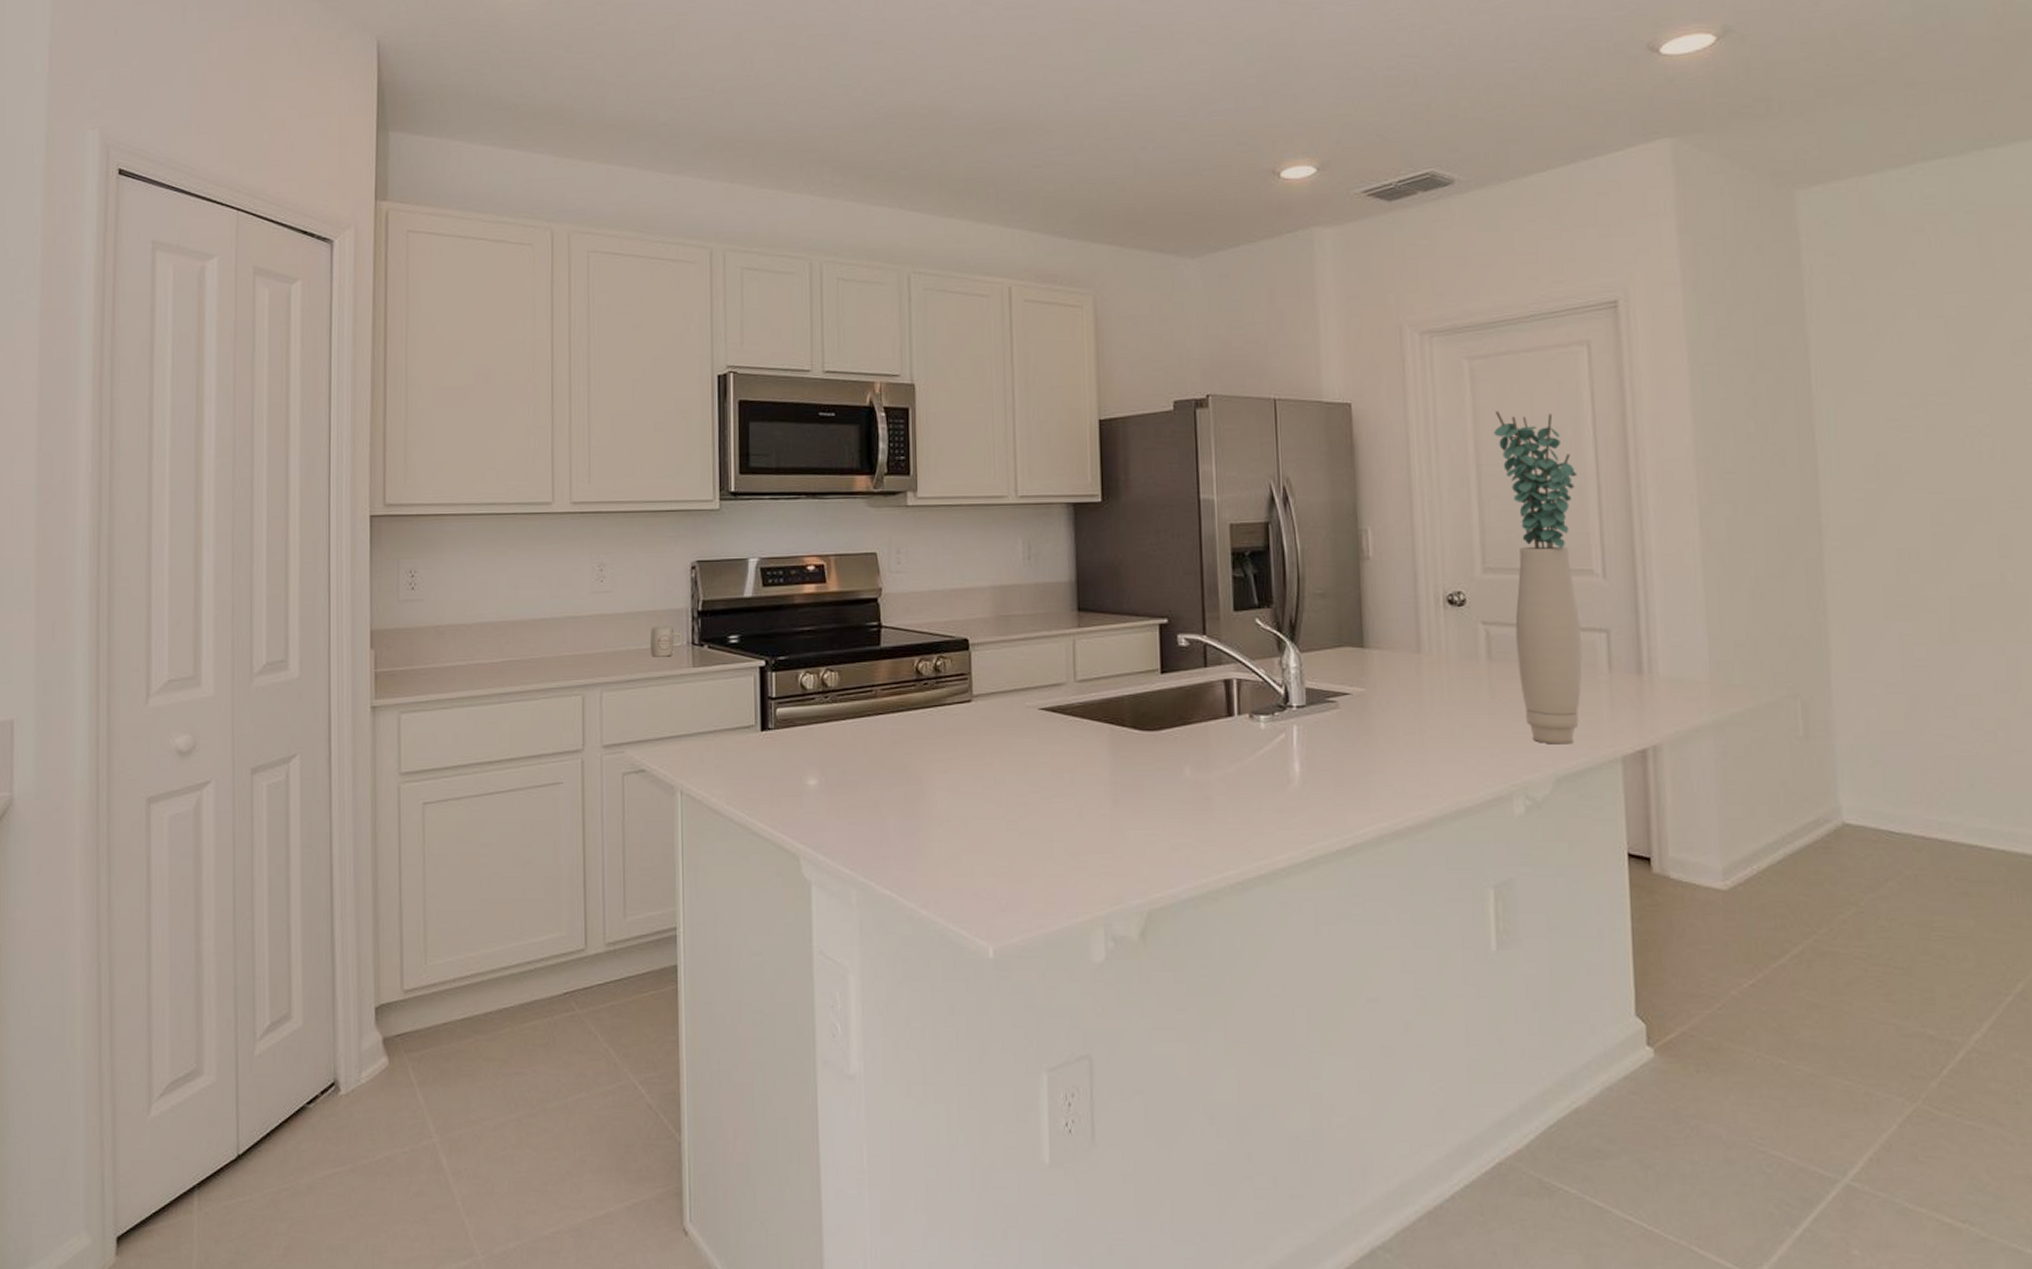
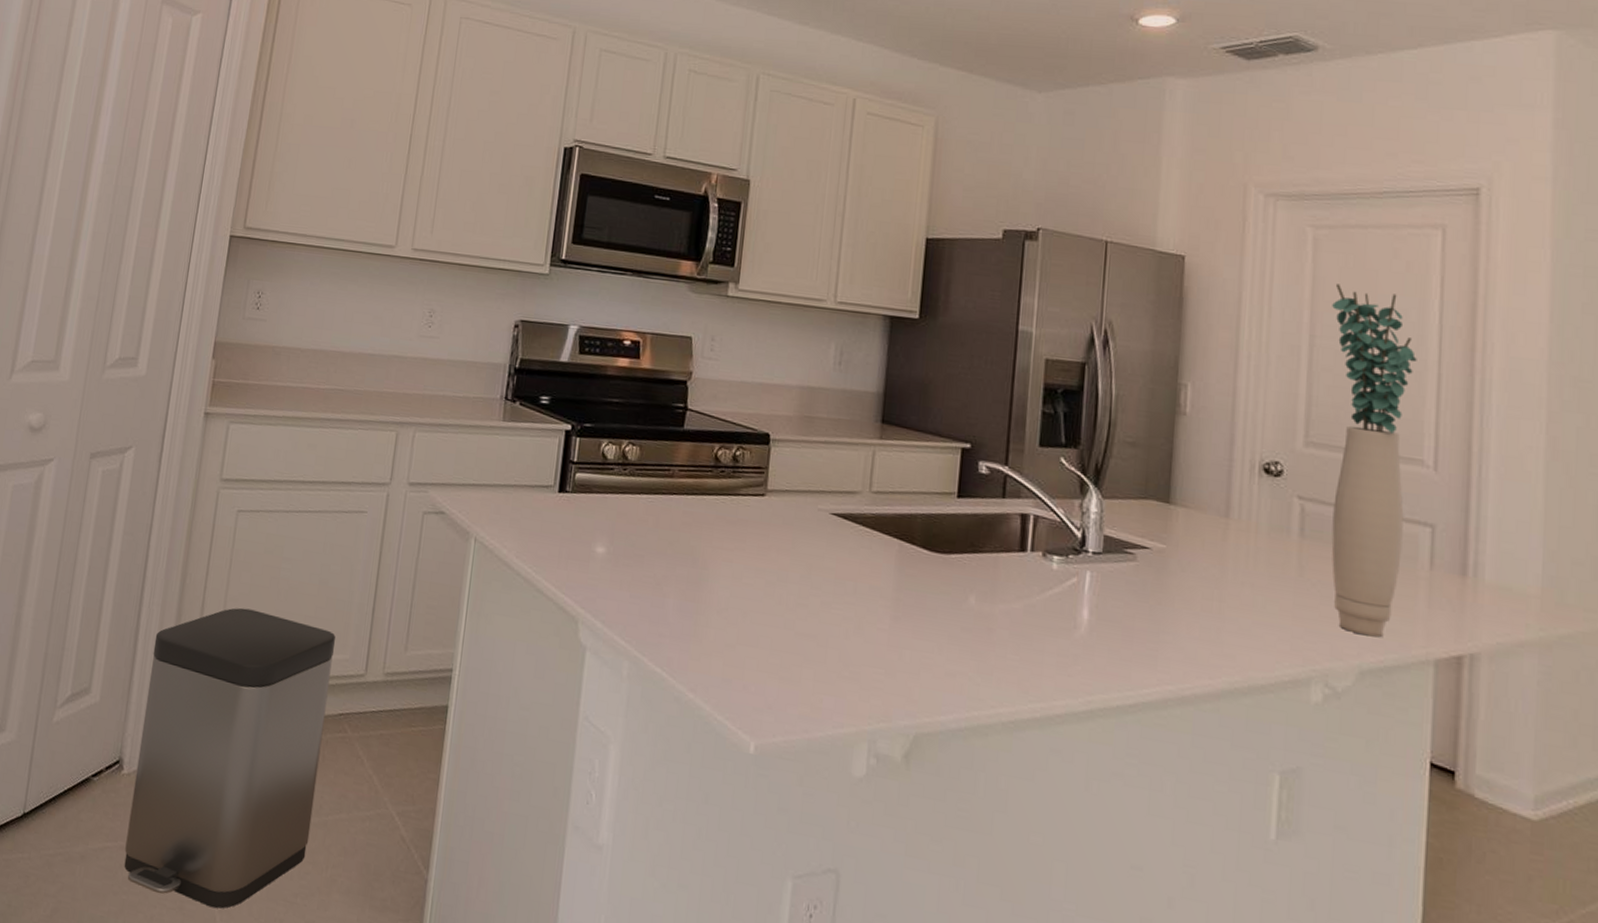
pedal bin: none [353,903,551,1212] -> present [124,608,336,909]
mug: present [649,625,683,657] -> none [465,376,498,408]

